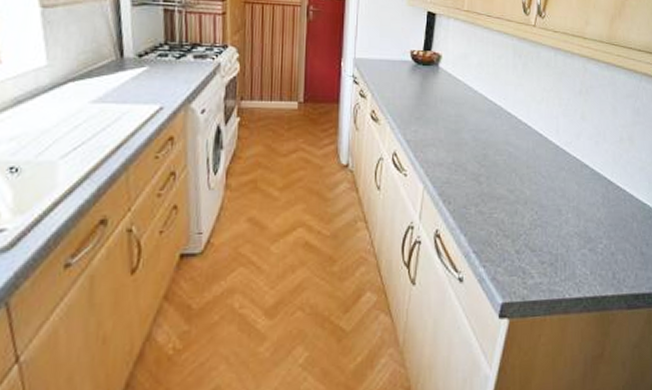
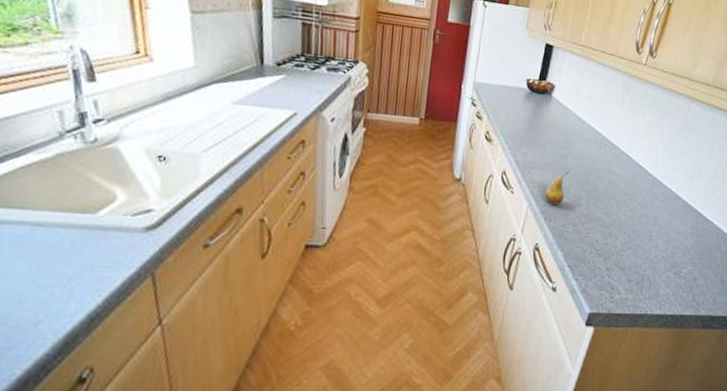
fruit: none [441,146,465,186] -> present [545,170,569,206]

